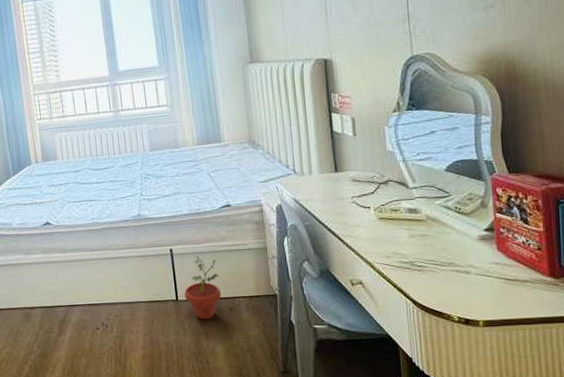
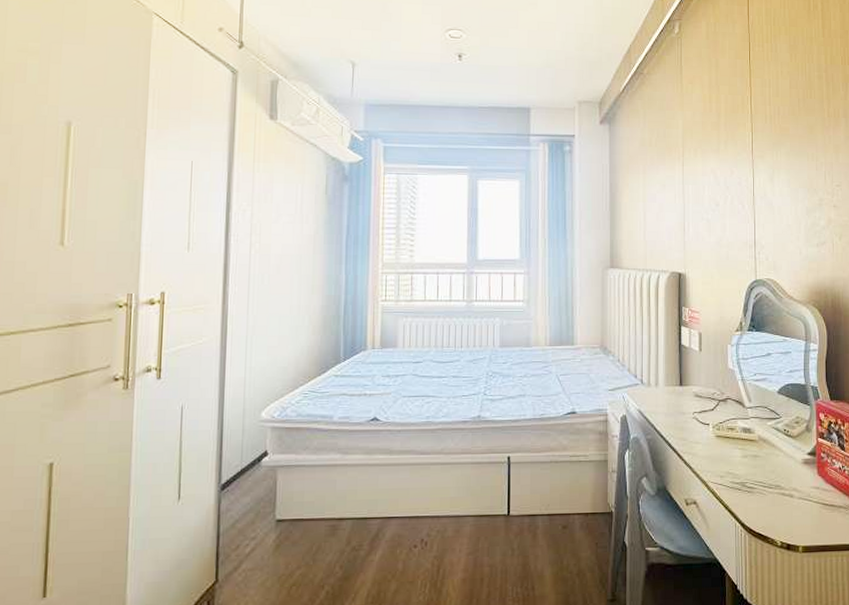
potted plant: present [184,256,221,320] -> none [517,465,556,539]

